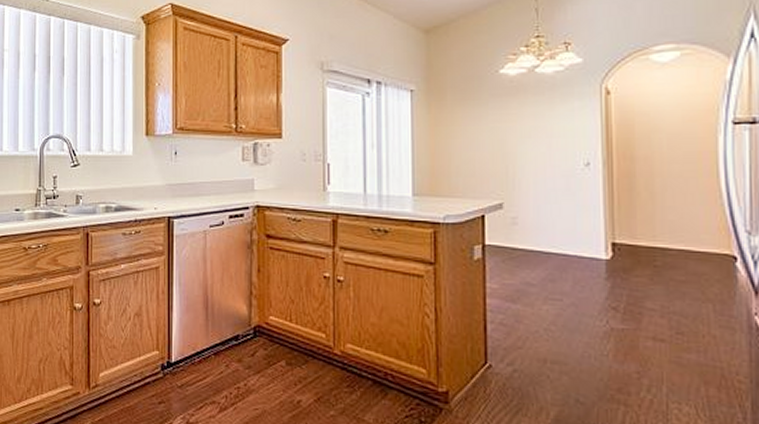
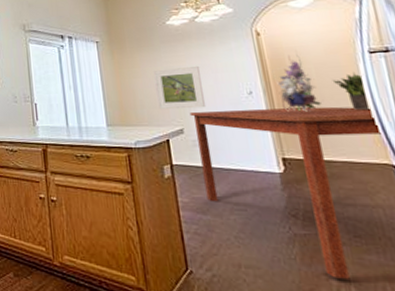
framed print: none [477,127,534,180] -> present [154,65,207,110]
dining table: none [513,184,728,378] -> present [189,106,381,279]
bouquet: none [618,120,667,190] -> present [273,54,322,112]
potted plant: none [684,145,721,192] -> present [332,72,370,111]

